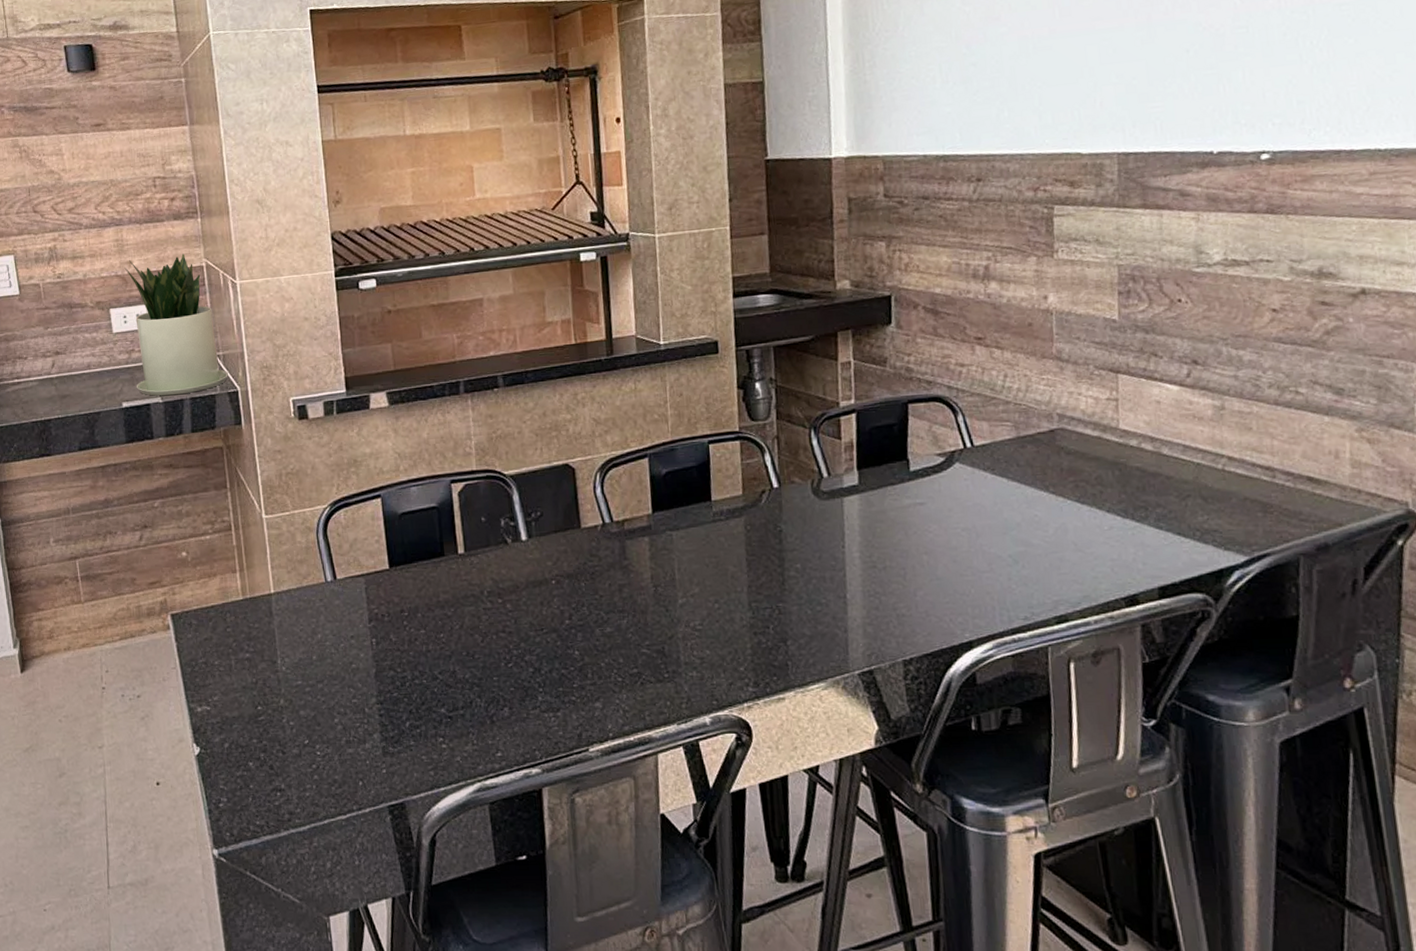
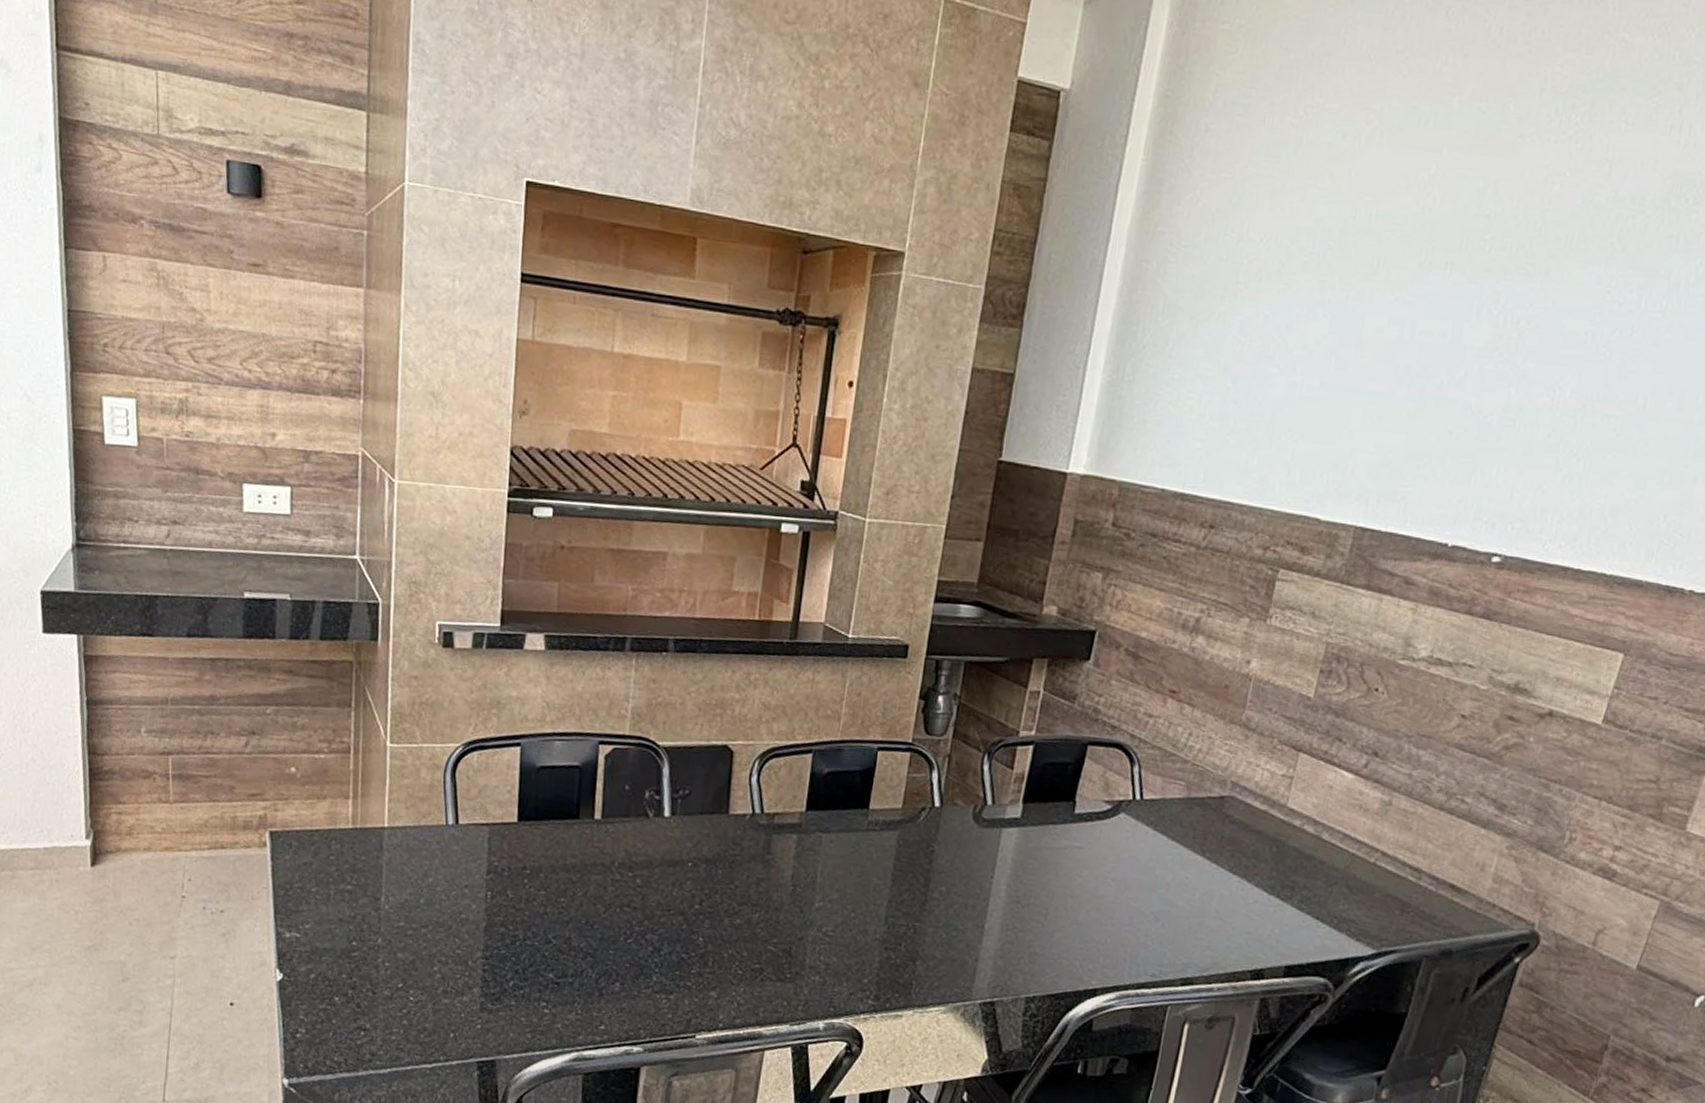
planter: present [124,253,228,396] -> none [262,432,370,596]

